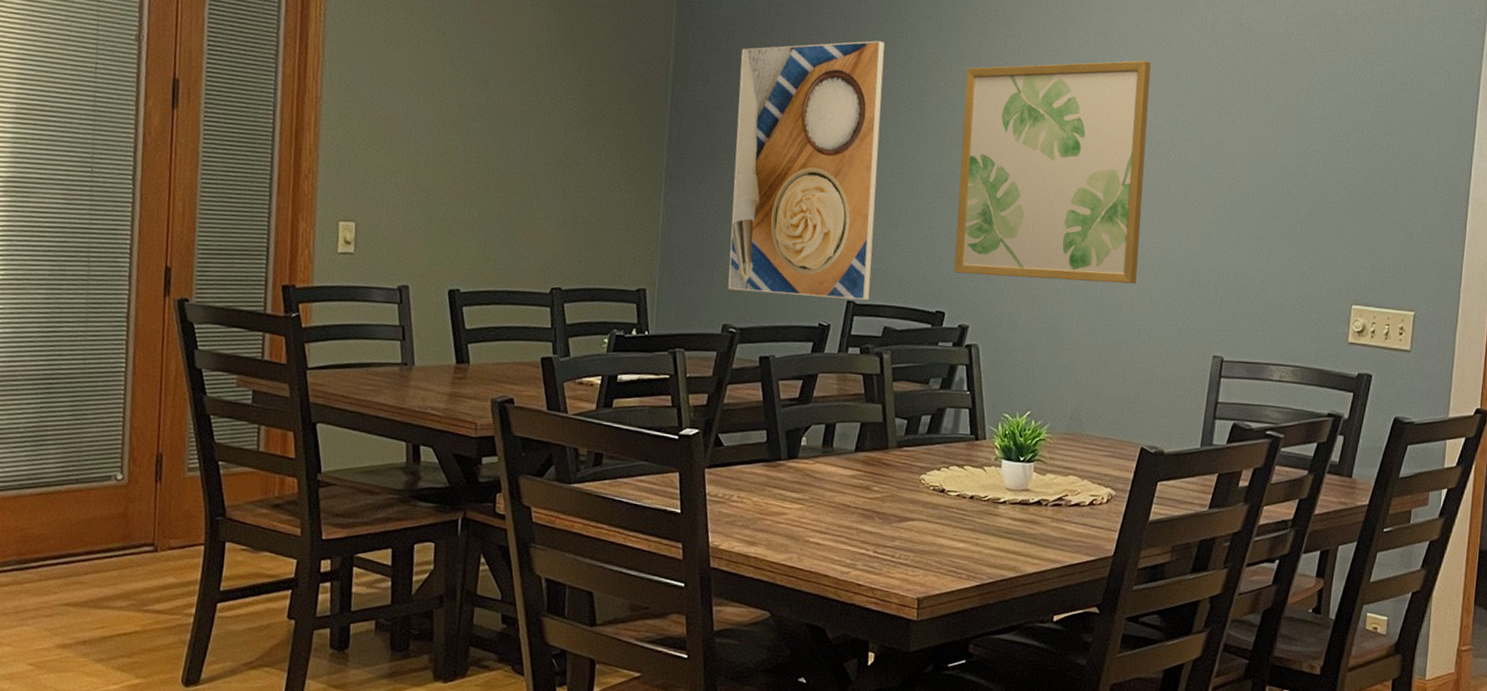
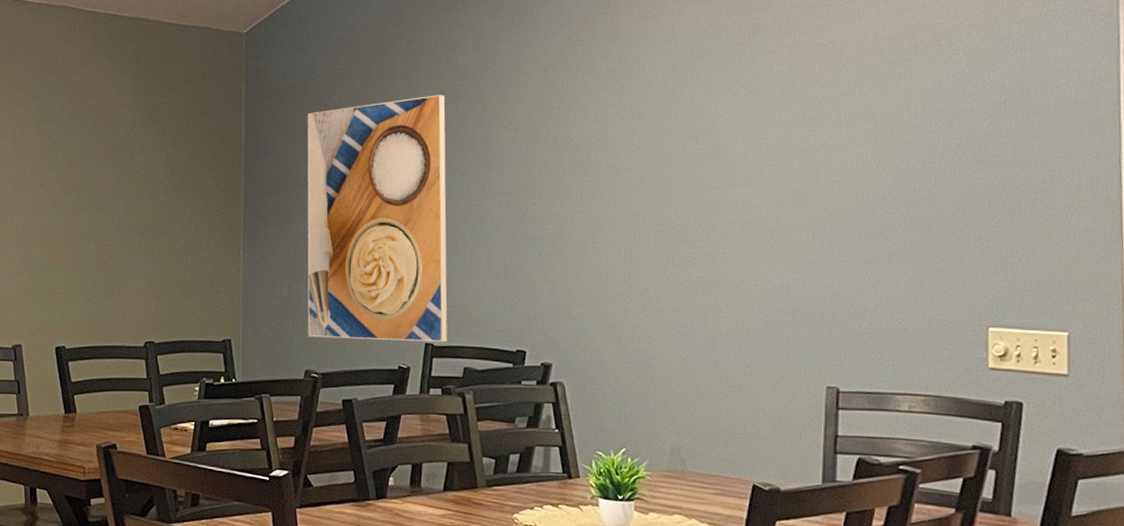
wall art: present [954,60,1151,284] -> none [529,90,731,315]

